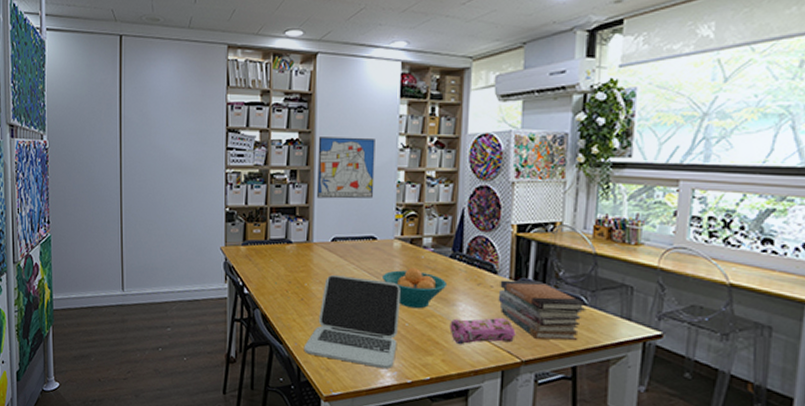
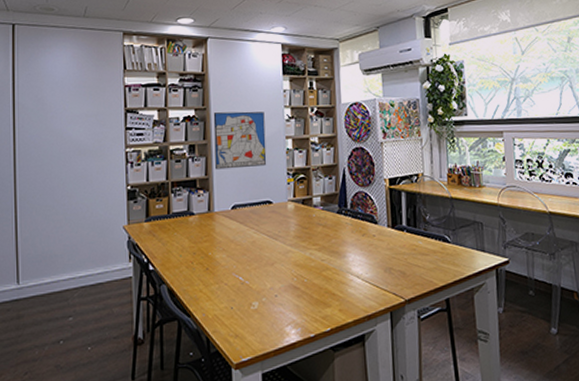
laptop: present [303,274,400,369] -> none [211,240,299,327]
fruit bowl: present [383,268,448,309] -> none [280,226,338,265]
pencil case: present [449,317,516,345] -> none [342,262,398,294]
book stack: present [498,280,587,341] -> none [380,225,451,278]

